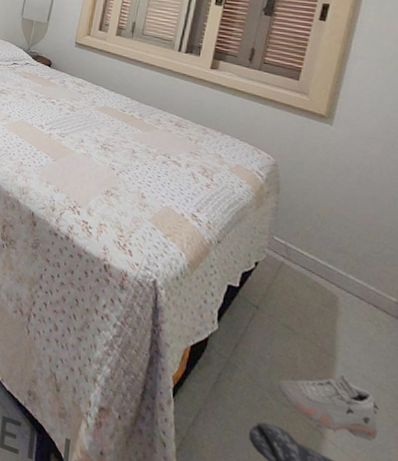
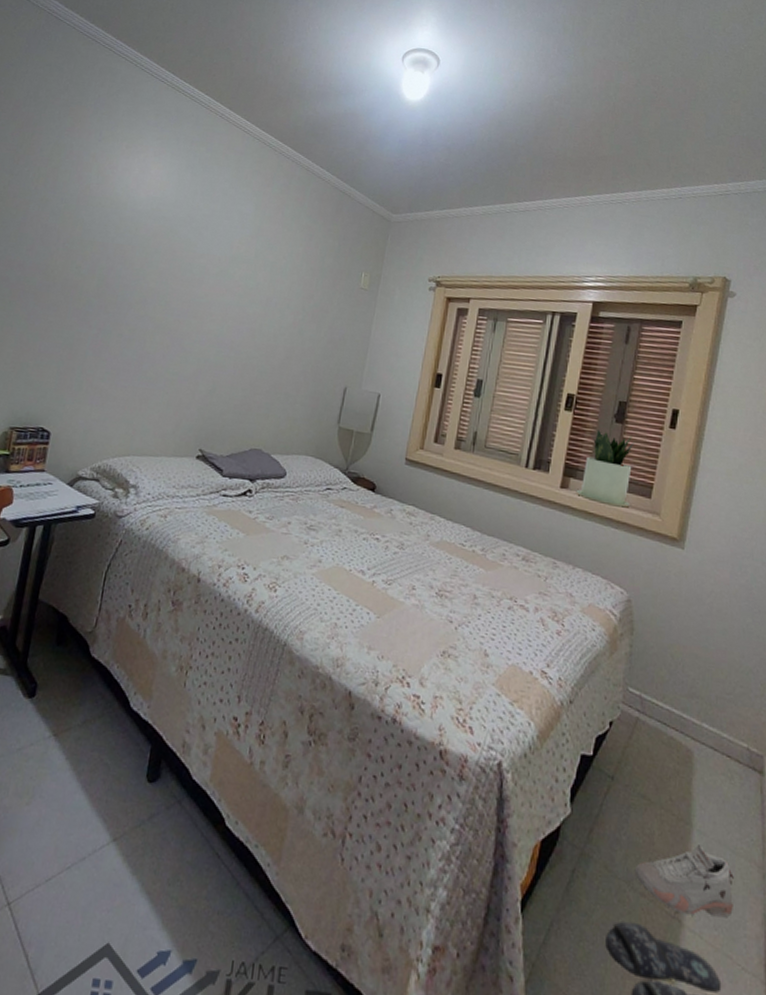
planter: none [225,21,283,88] -> present [576,430,635,508]

